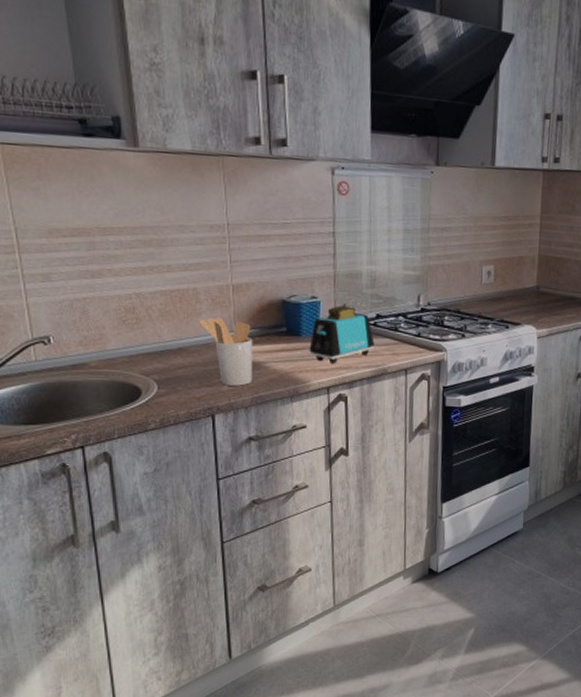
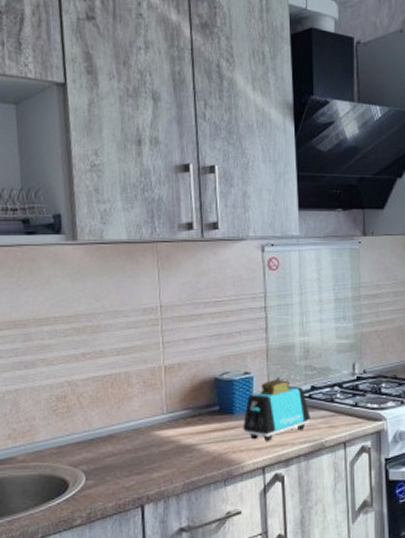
utensil holder: present [199,317,253,386] -> none [130,400,185,472]

